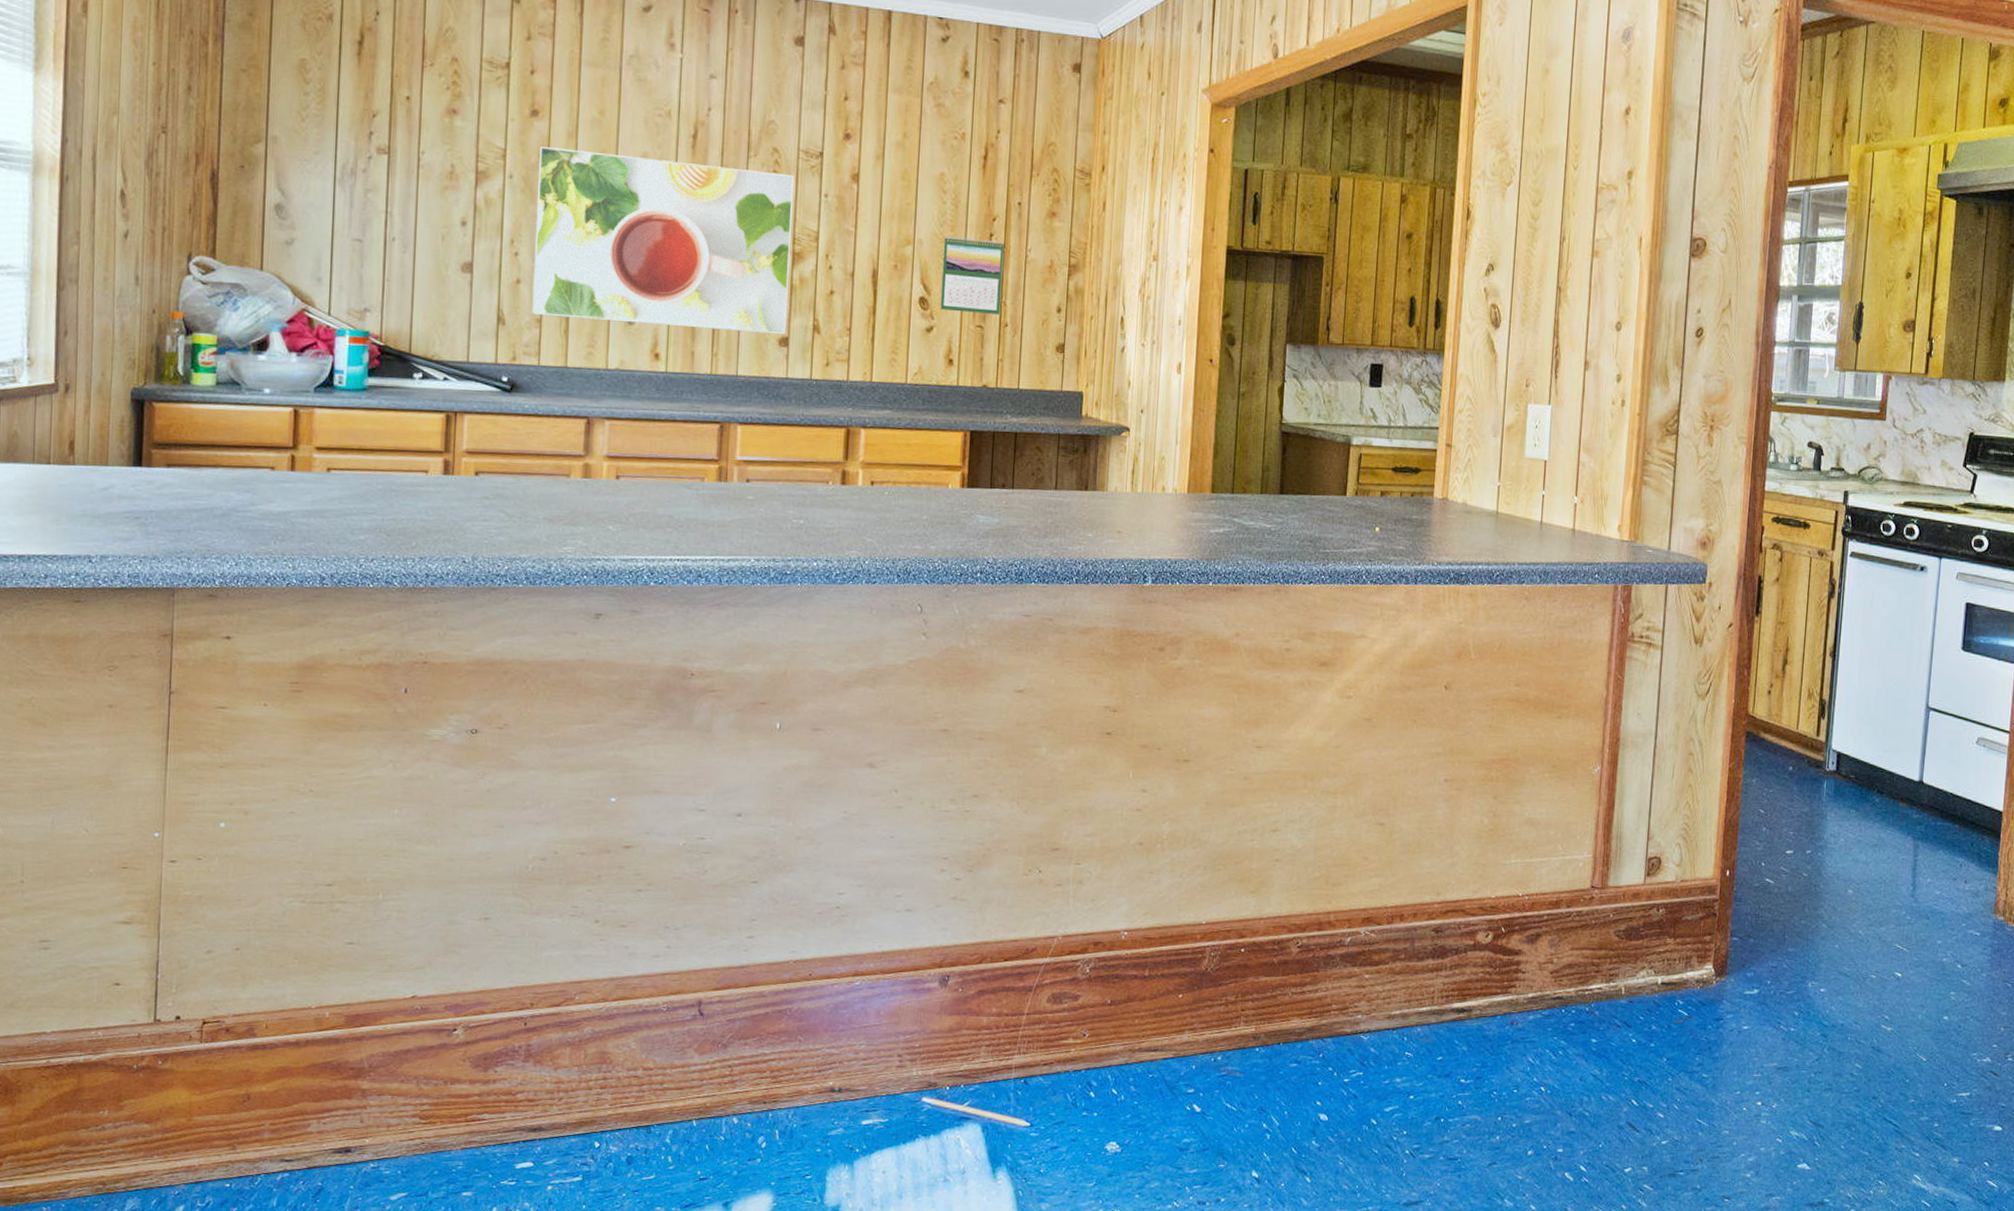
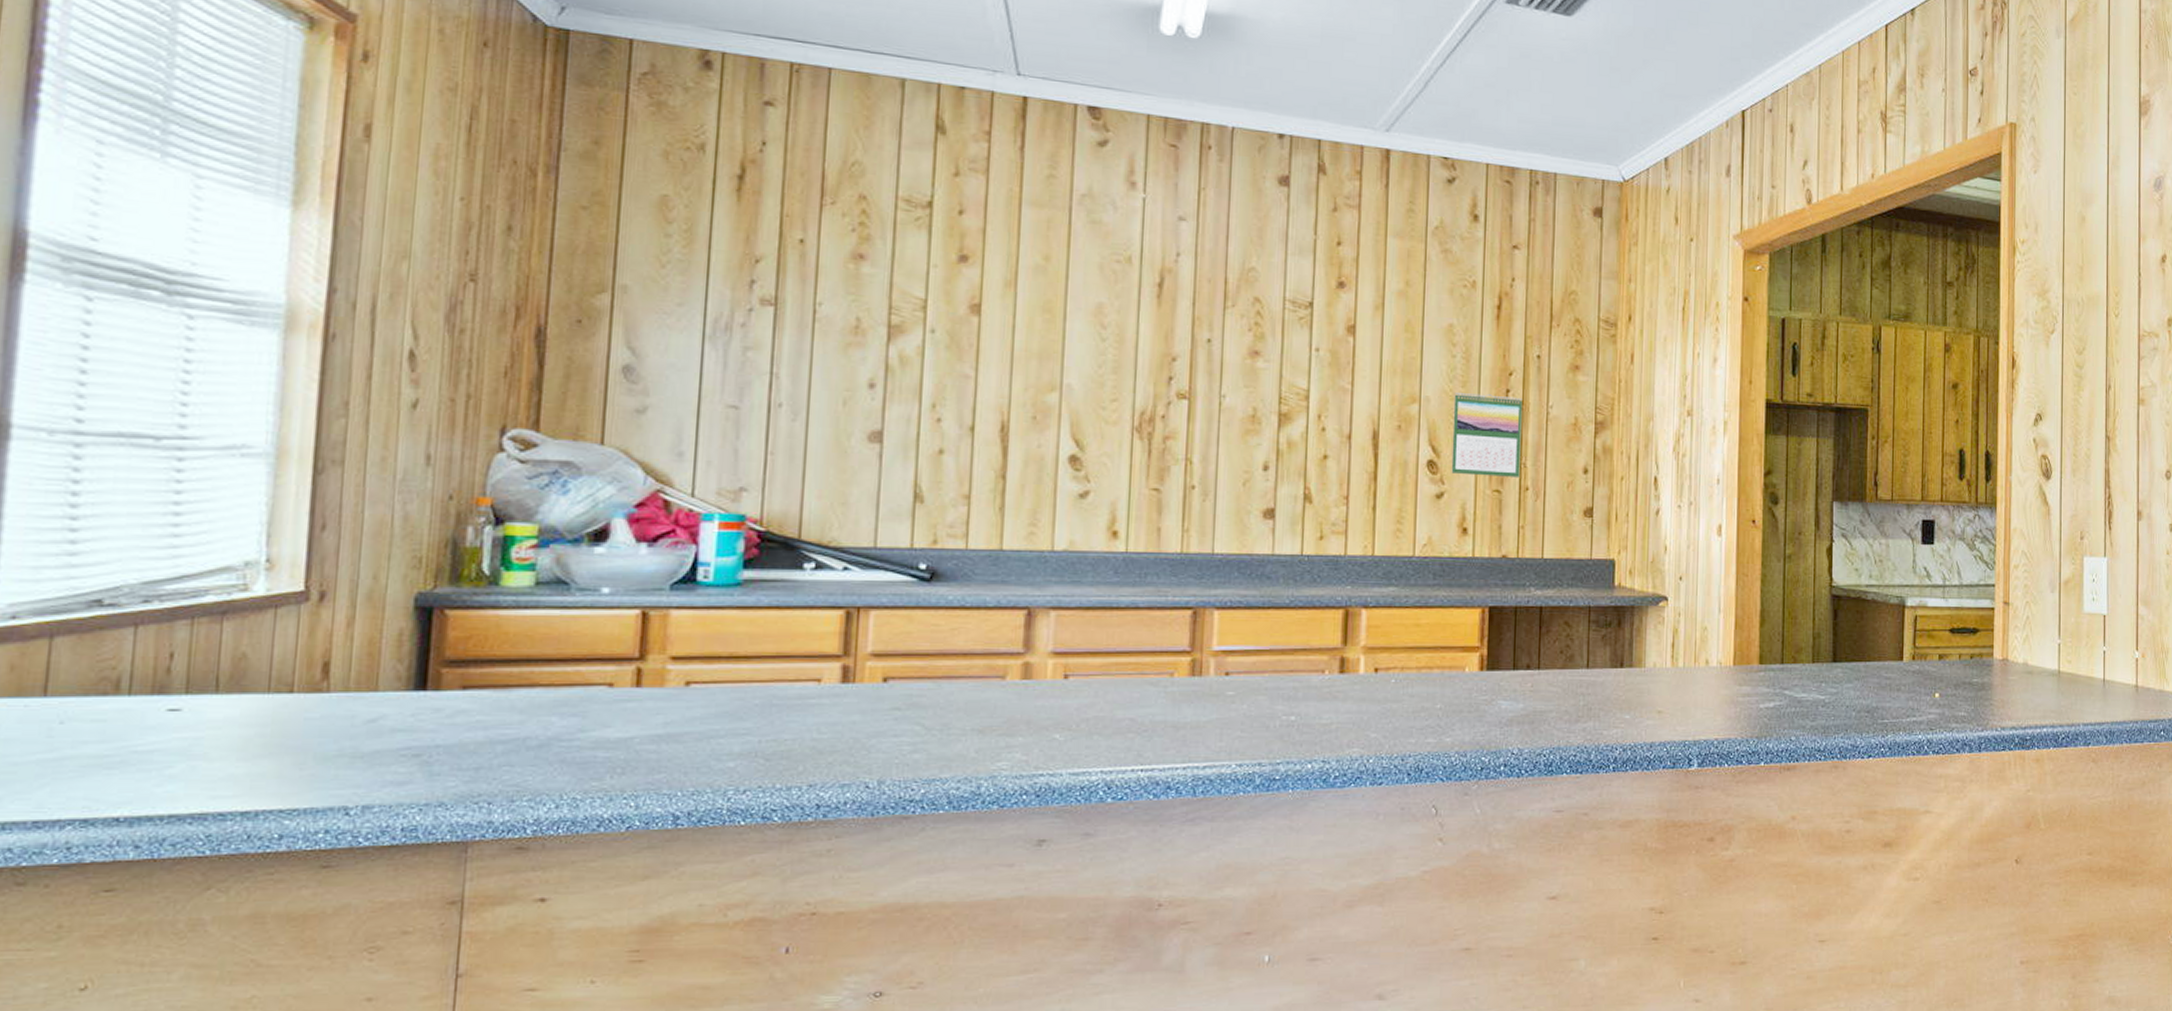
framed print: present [531,147,795,335] -> none [958,297,1280,506]

